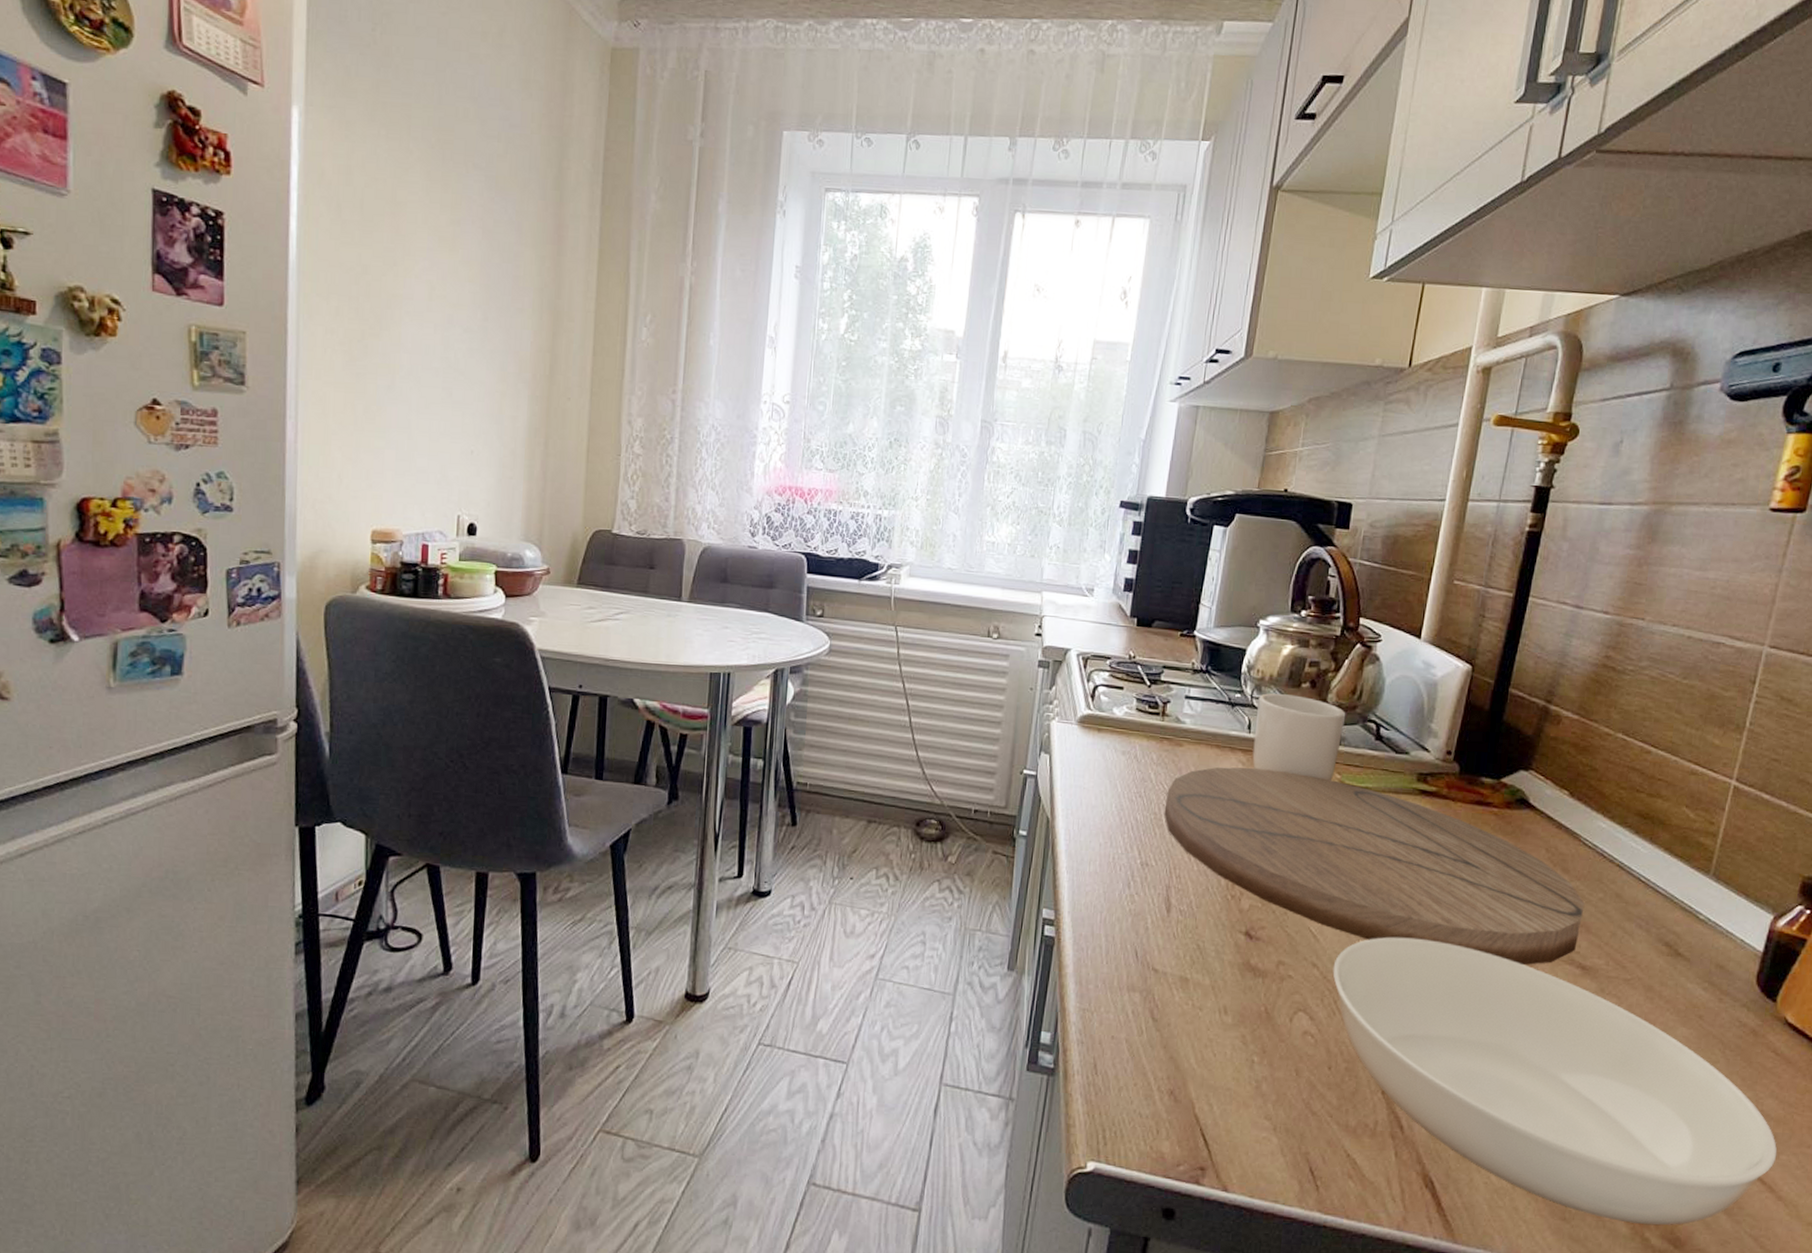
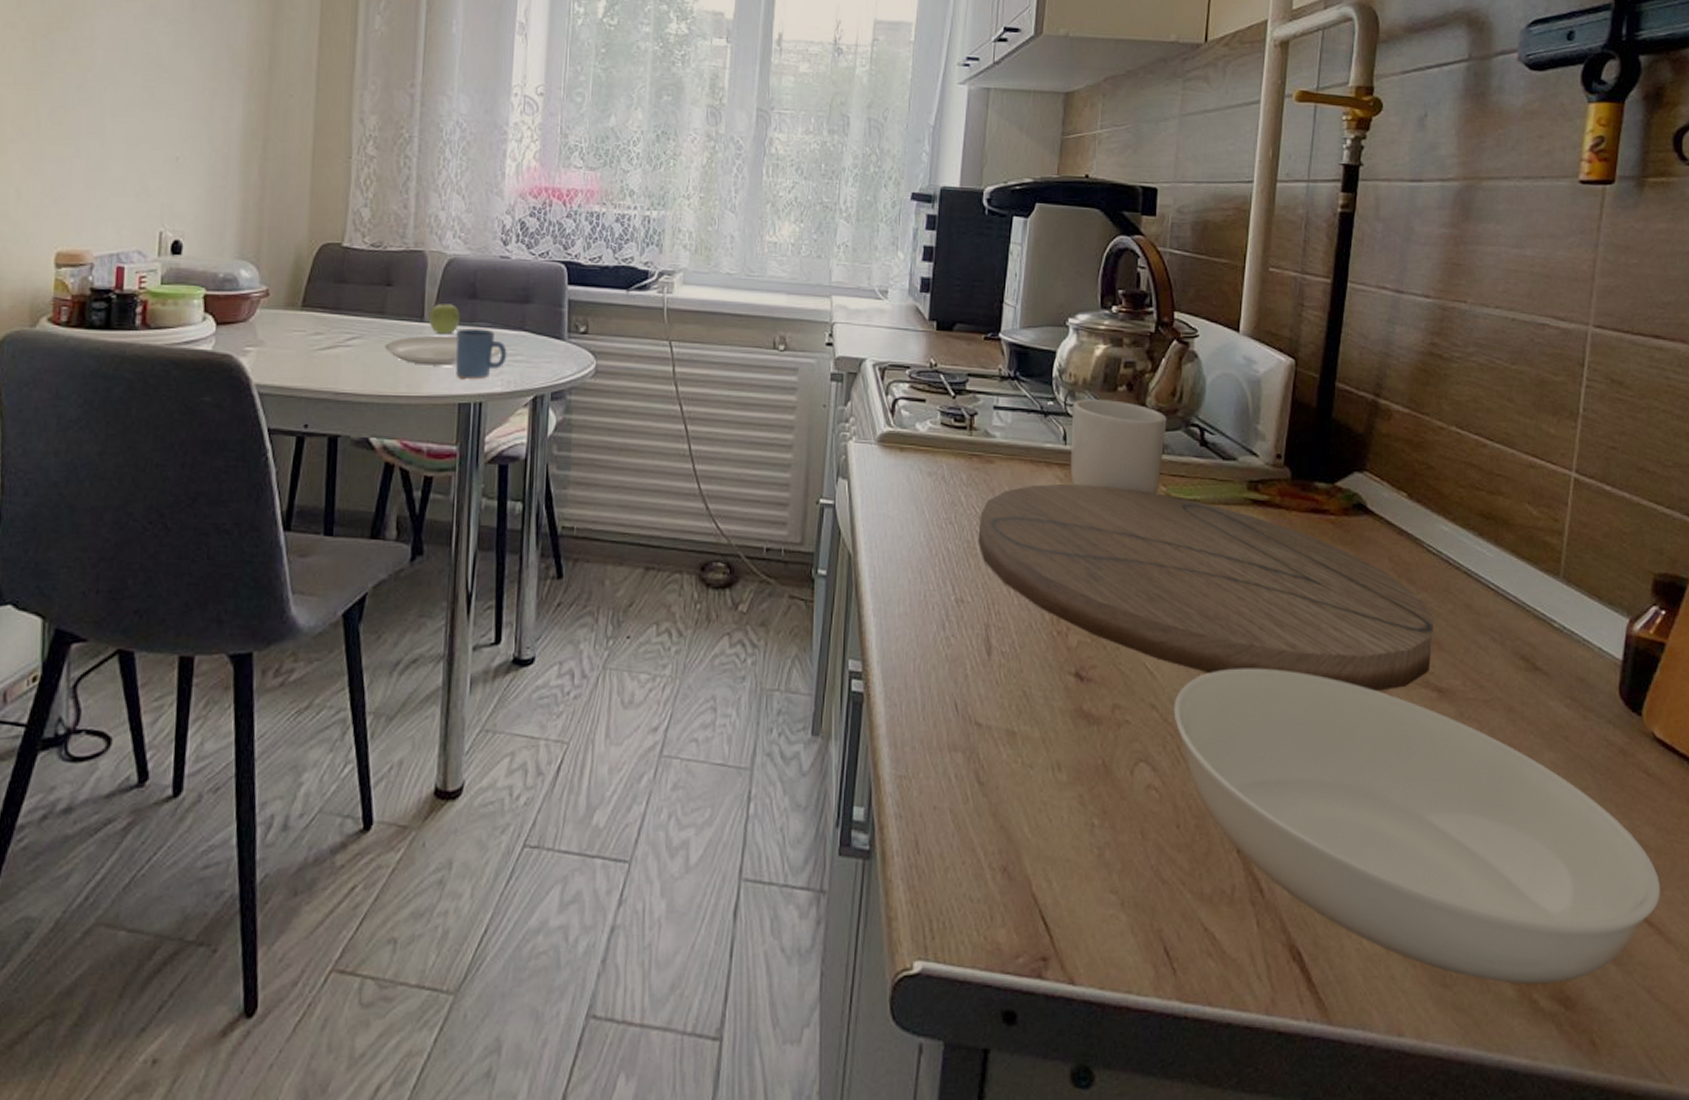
plate: none [647,613,748,641] -> present [384,335,501,366]
fruit: none [686,584,713,613] -> present [429,302,460,334]
mug: none [708,608,753,654] -> present [455,328,507,380]

